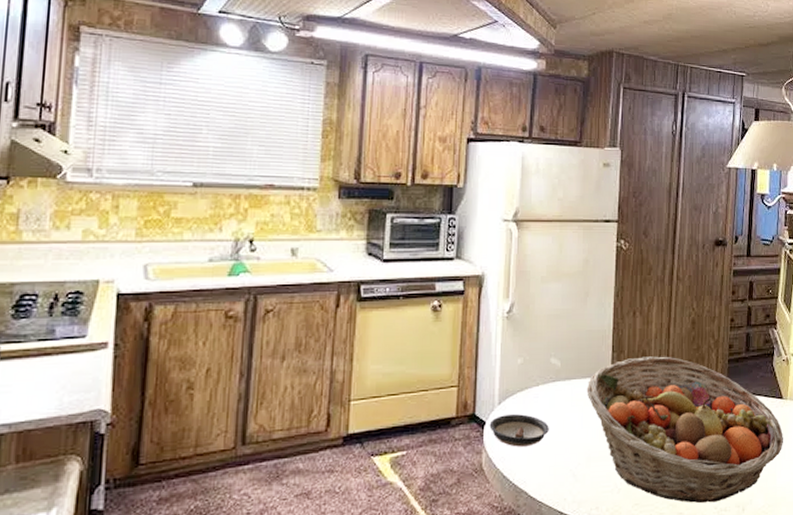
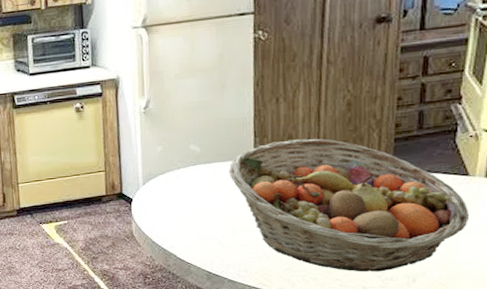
saucer: present [489,414,549,447] -> none [136,193,193,219]

